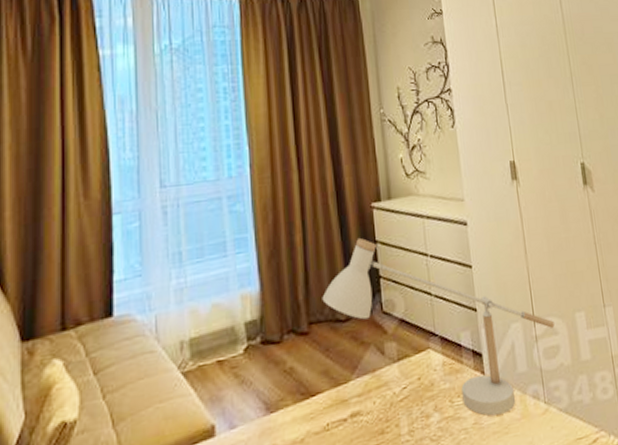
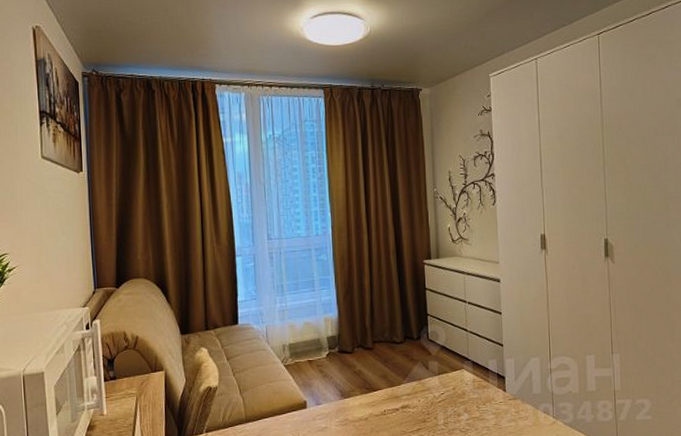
desk lamp: present [322,237,555,416] -> none [383,285,567,421]

